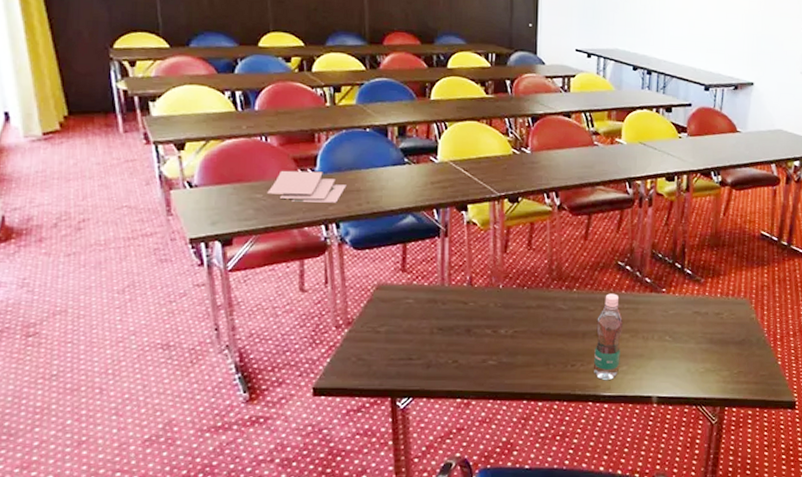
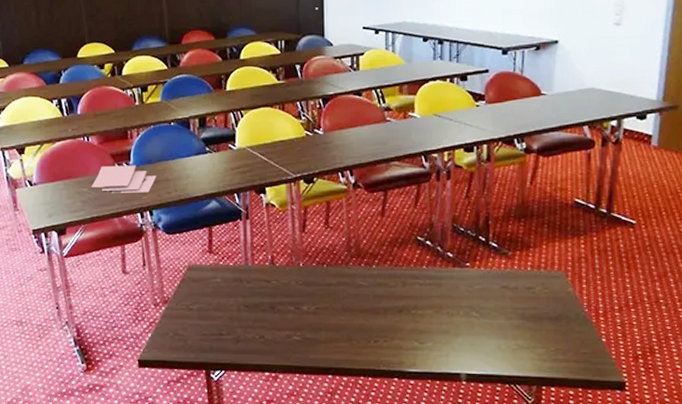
bottle: present [594,293,624,381] -> none [397,269,426,357]

